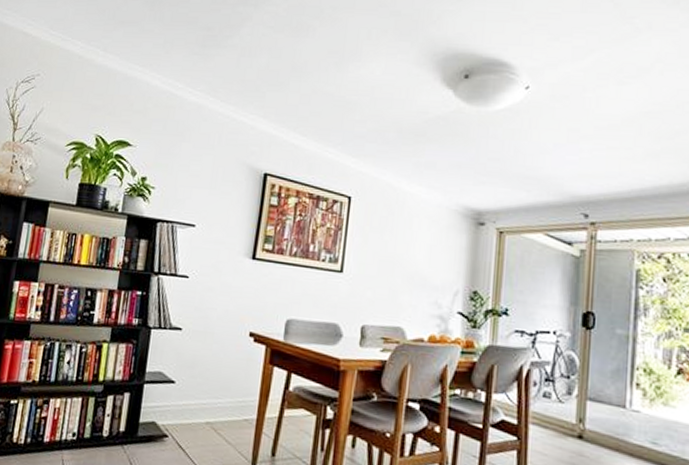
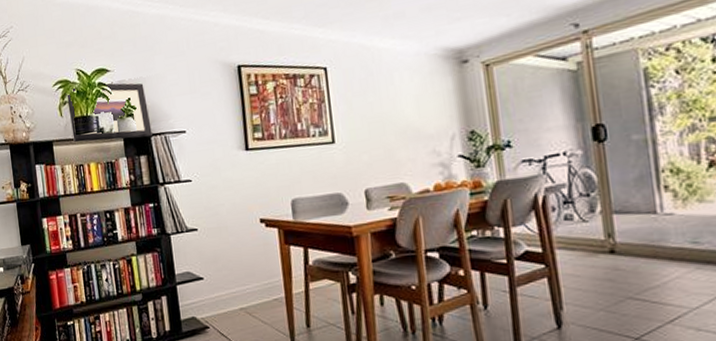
picture frame: none [72,154,164,223] -> present [67,82,153,143]

